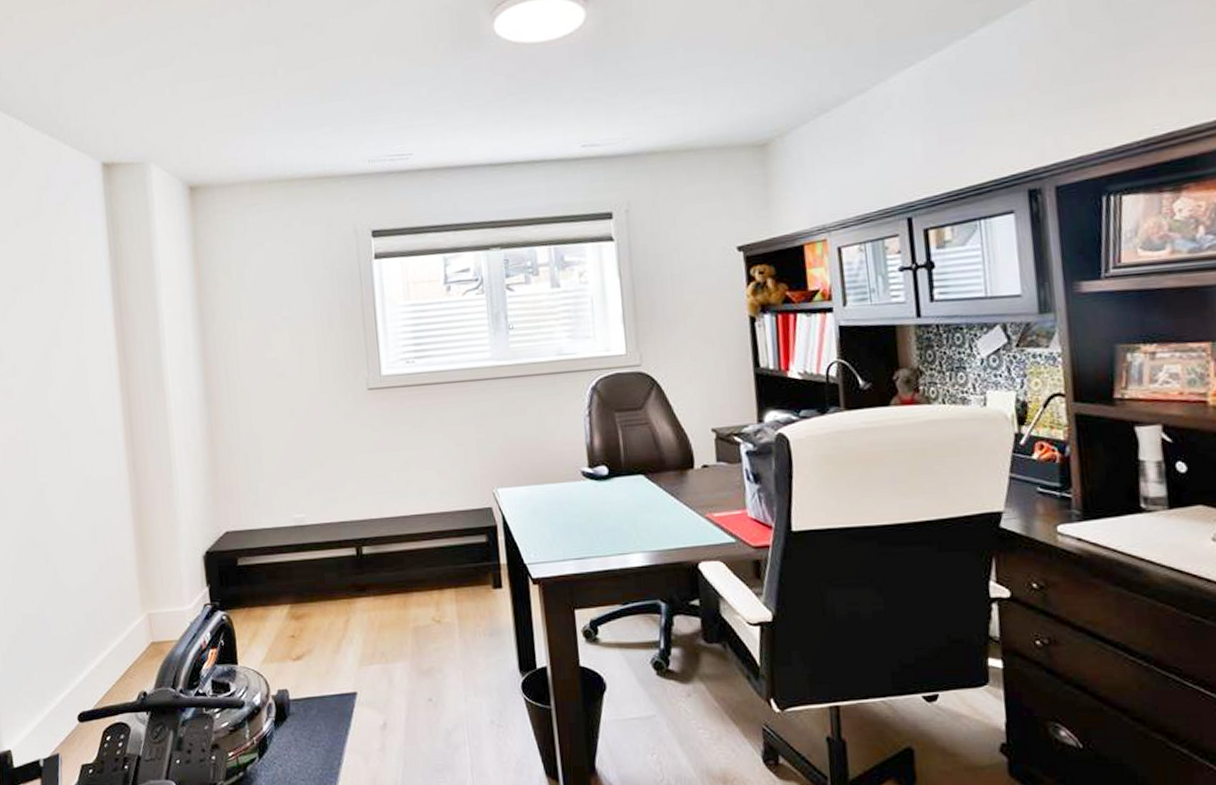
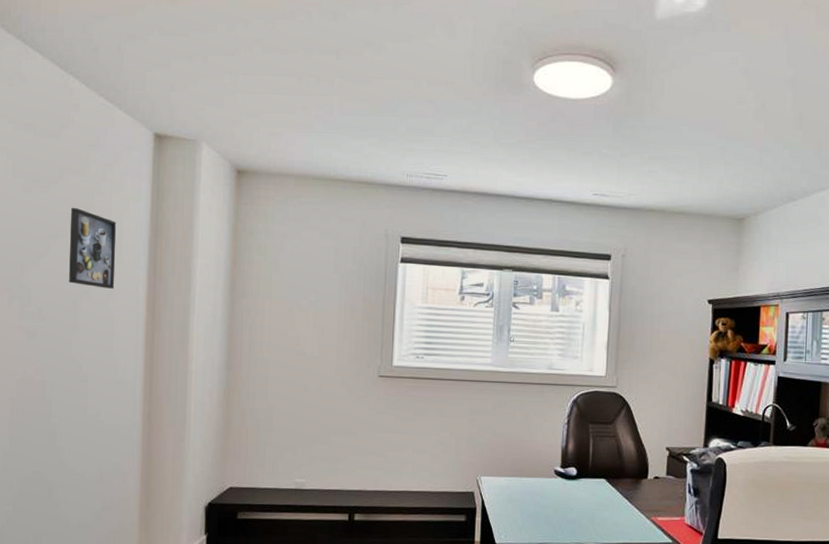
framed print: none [30,254,83,335] -> present [69,207,117,289]

